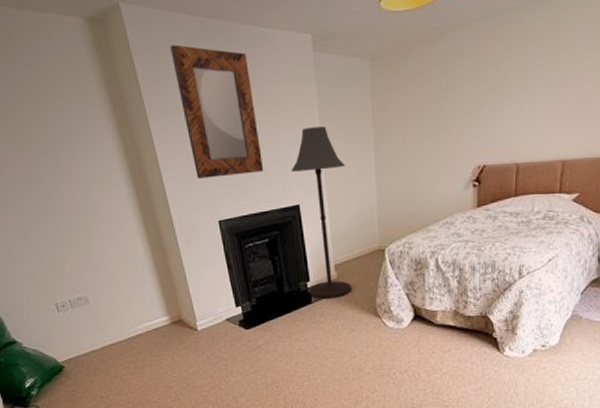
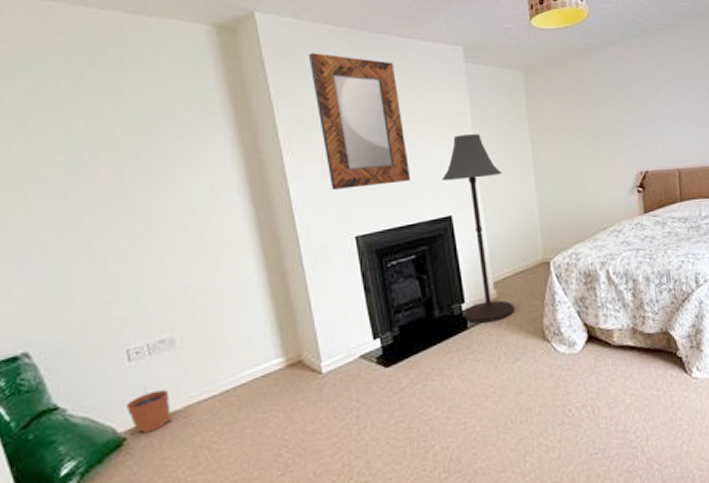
plant pot: none [60,331,92,364] -> present [125,386,171,433]

